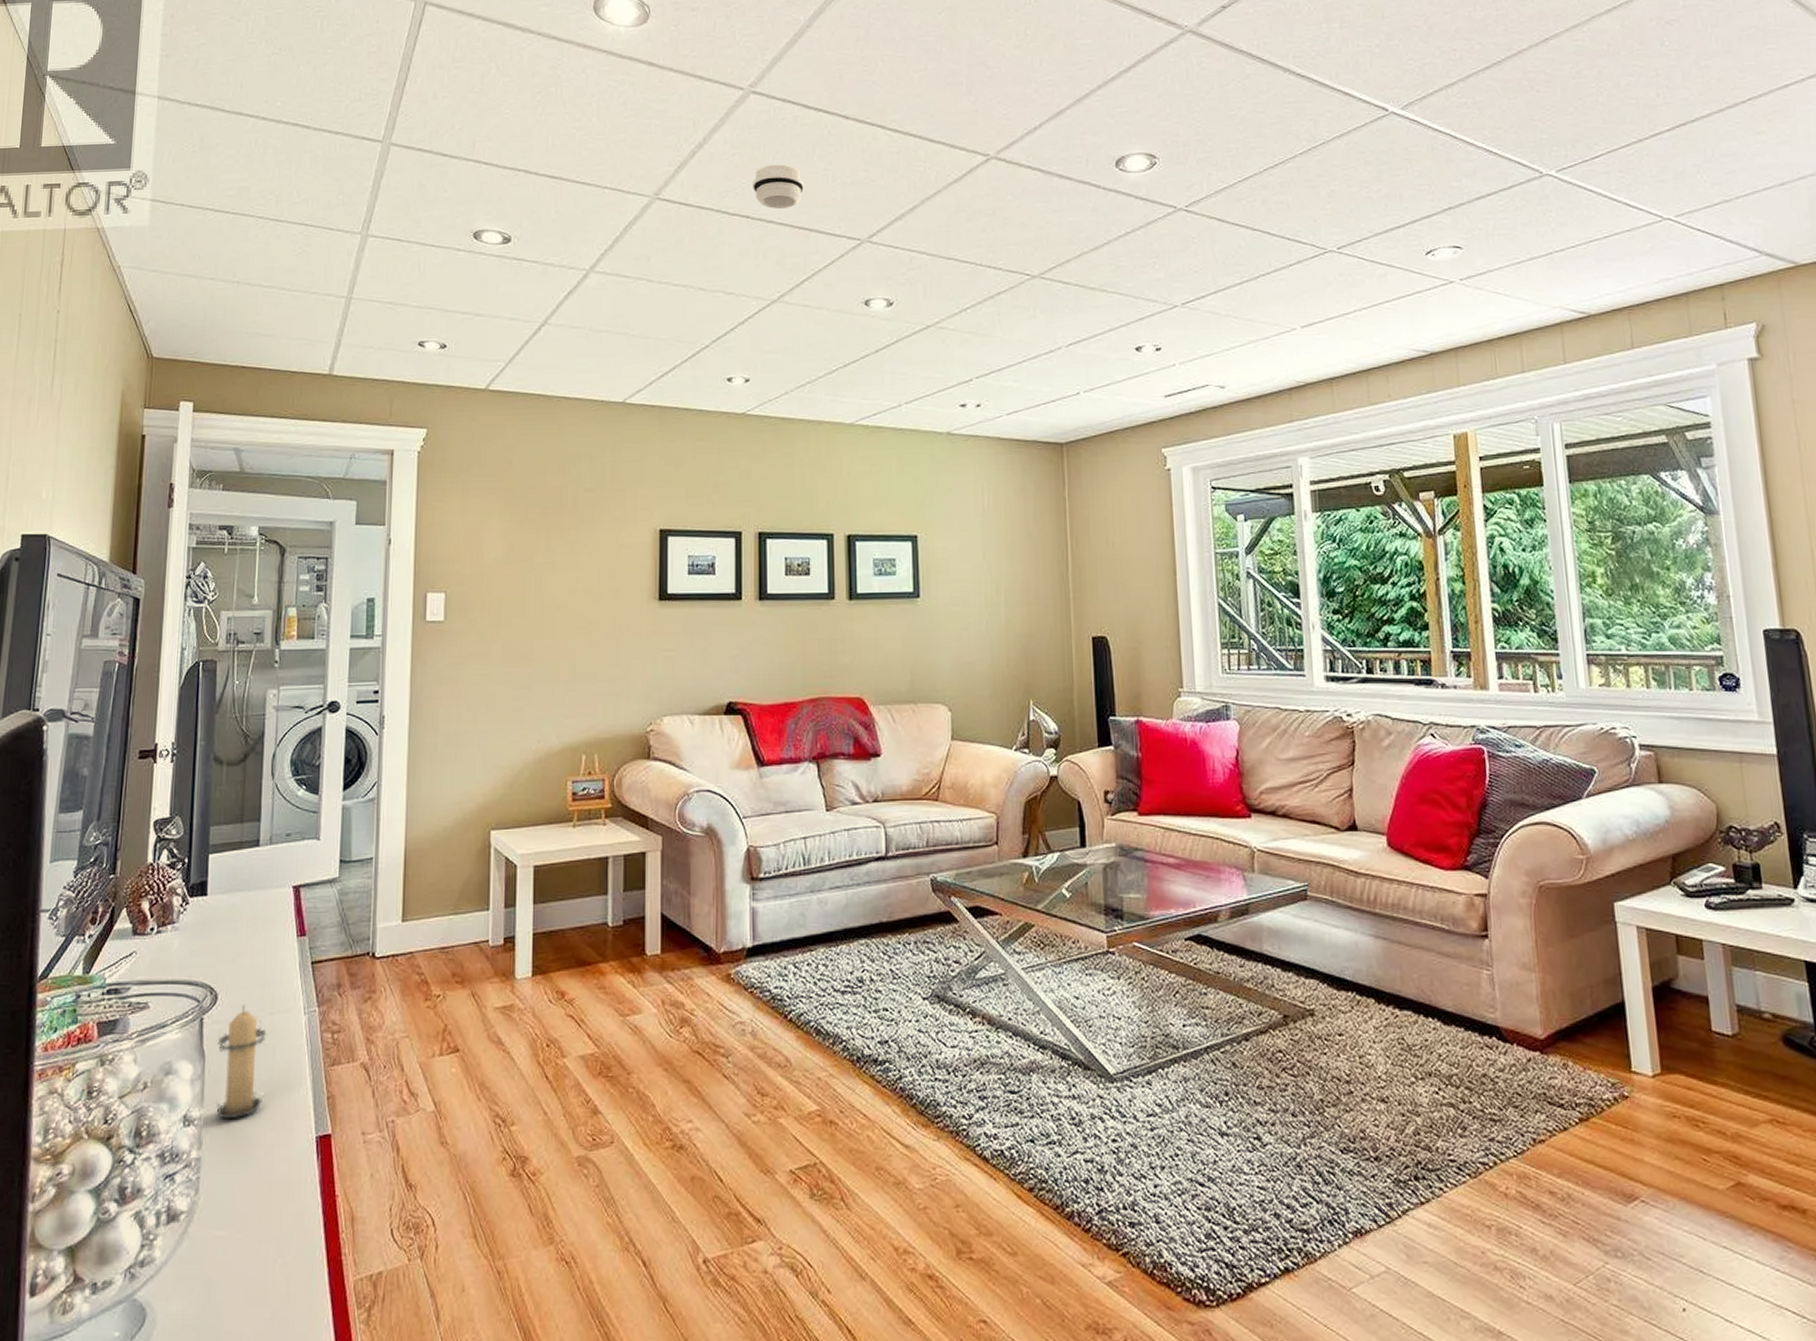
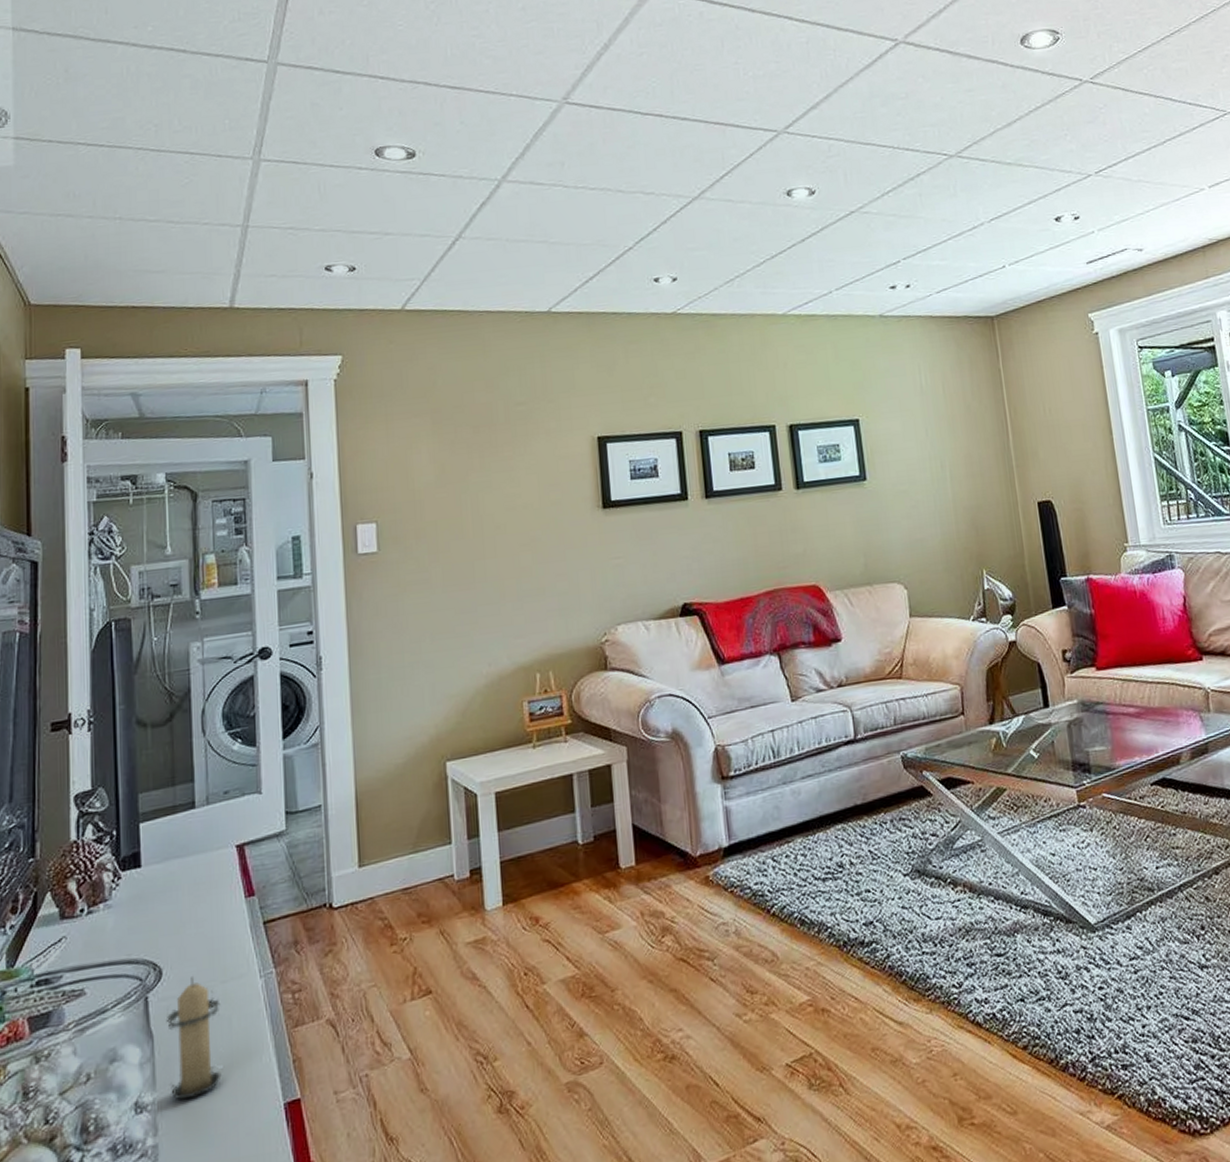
smoke detector: present [753,164,804,209] -> none [663,61,716,106]

